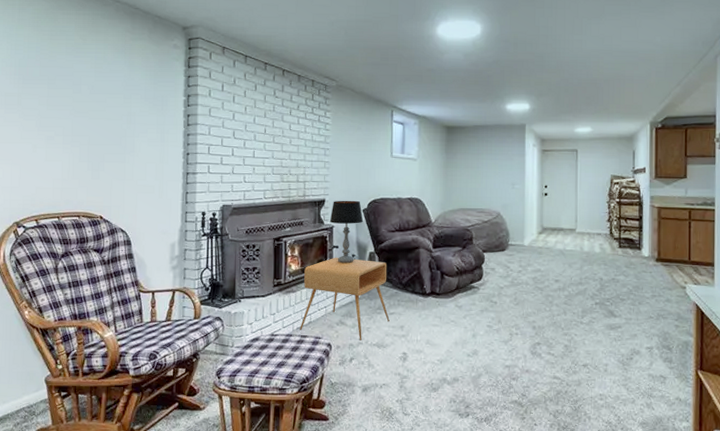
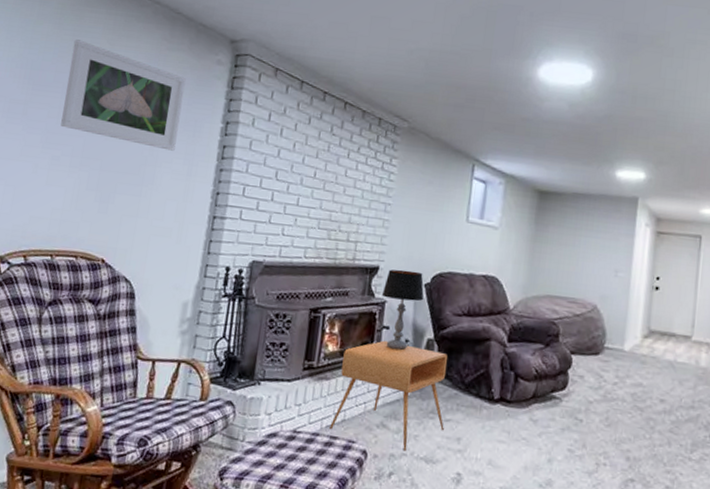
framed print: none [51,38,150,123] -> present [61,39,186,151]

